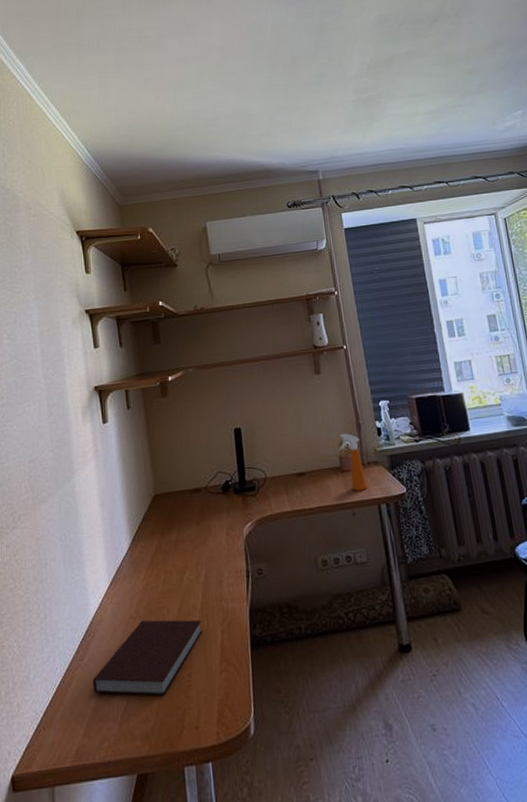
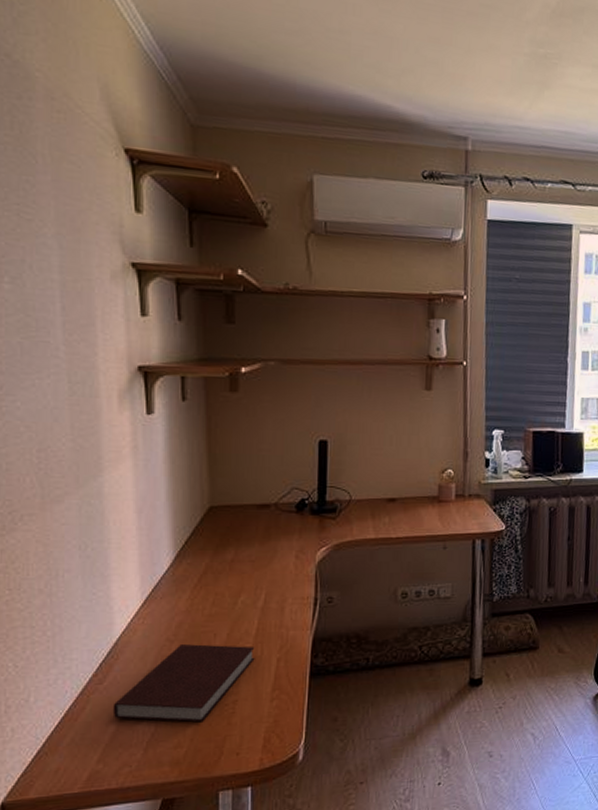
spray bottle: present [339,434,368,491] -> none [439,461,465,524]

